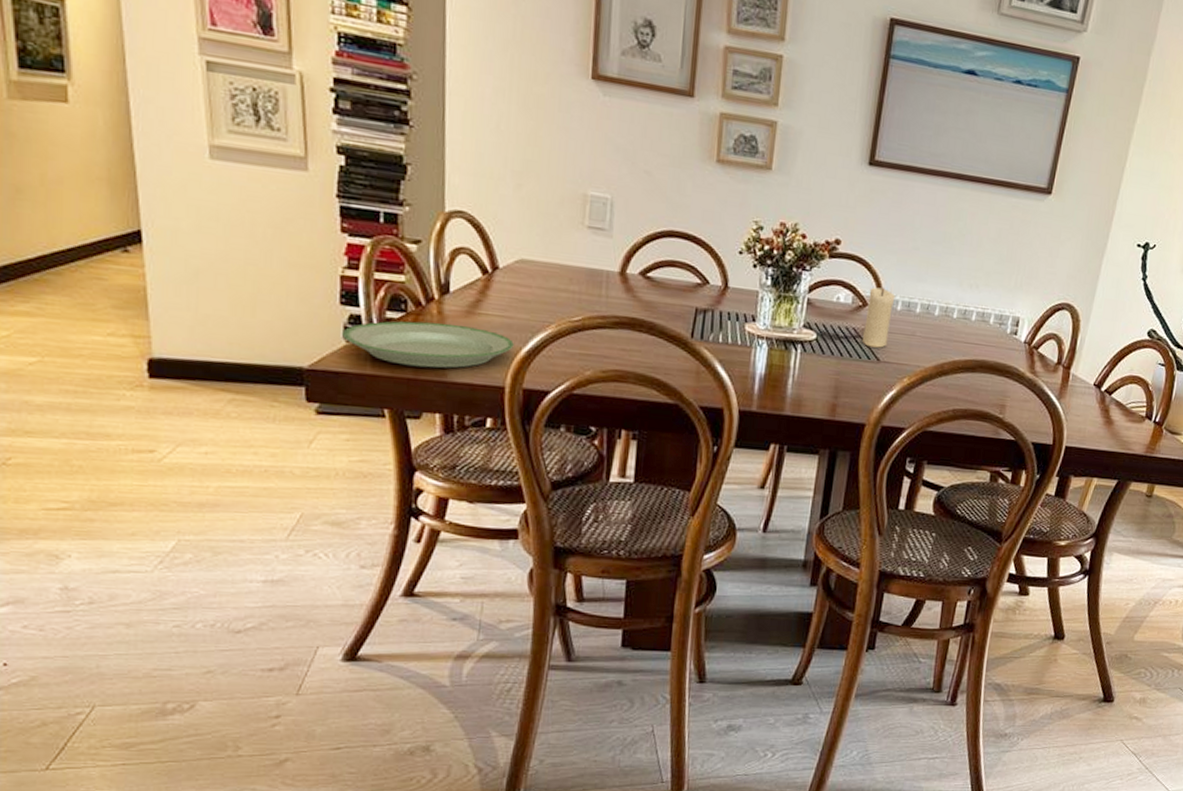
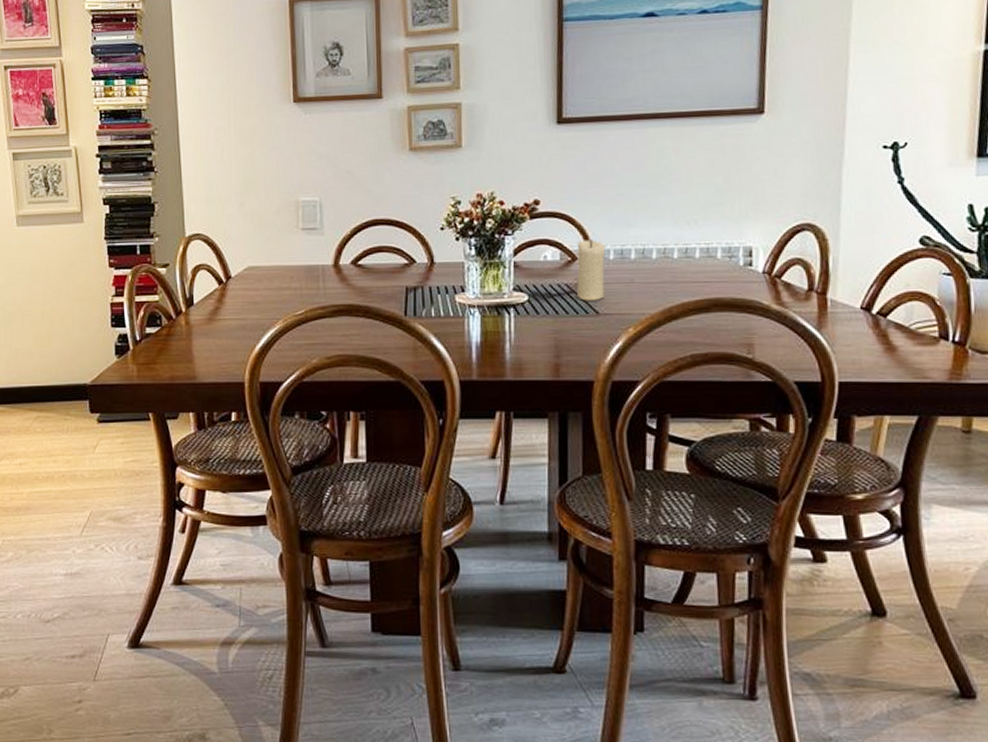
plate: present [341,321,514,369] -> none [113,331,249,373]

